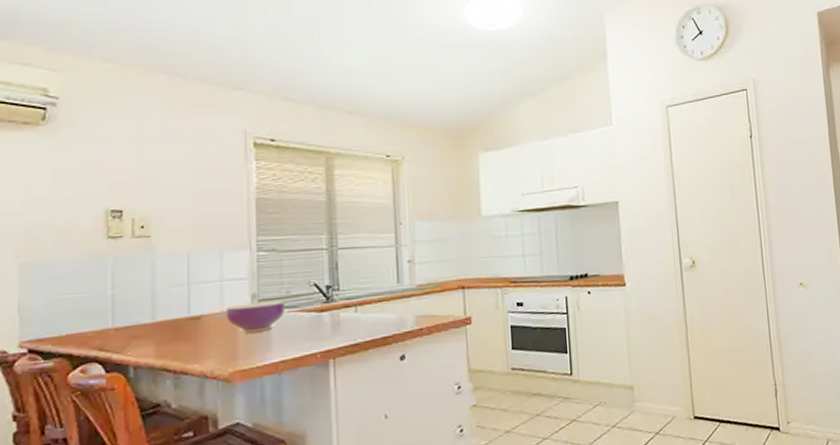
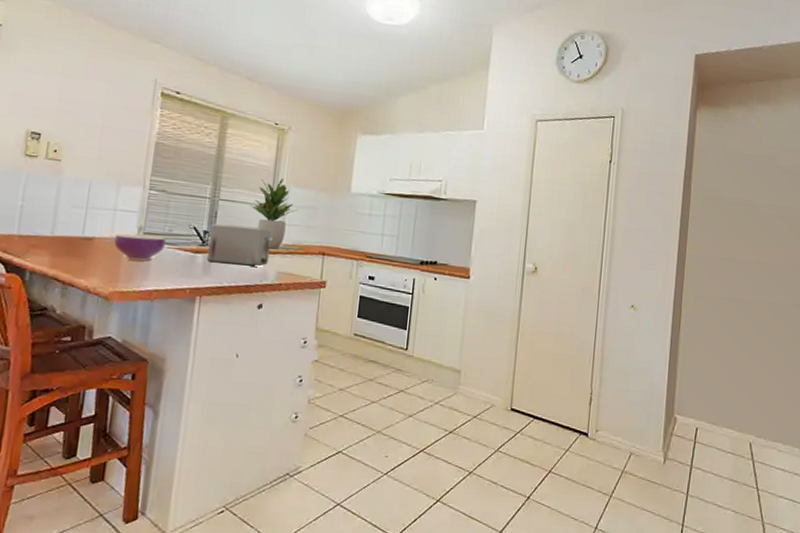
toaster: none [332,270,405,321] -> present [206,223,273,268]
potted plant: none [372,213,428,293] -> present [249,178,299,250]

